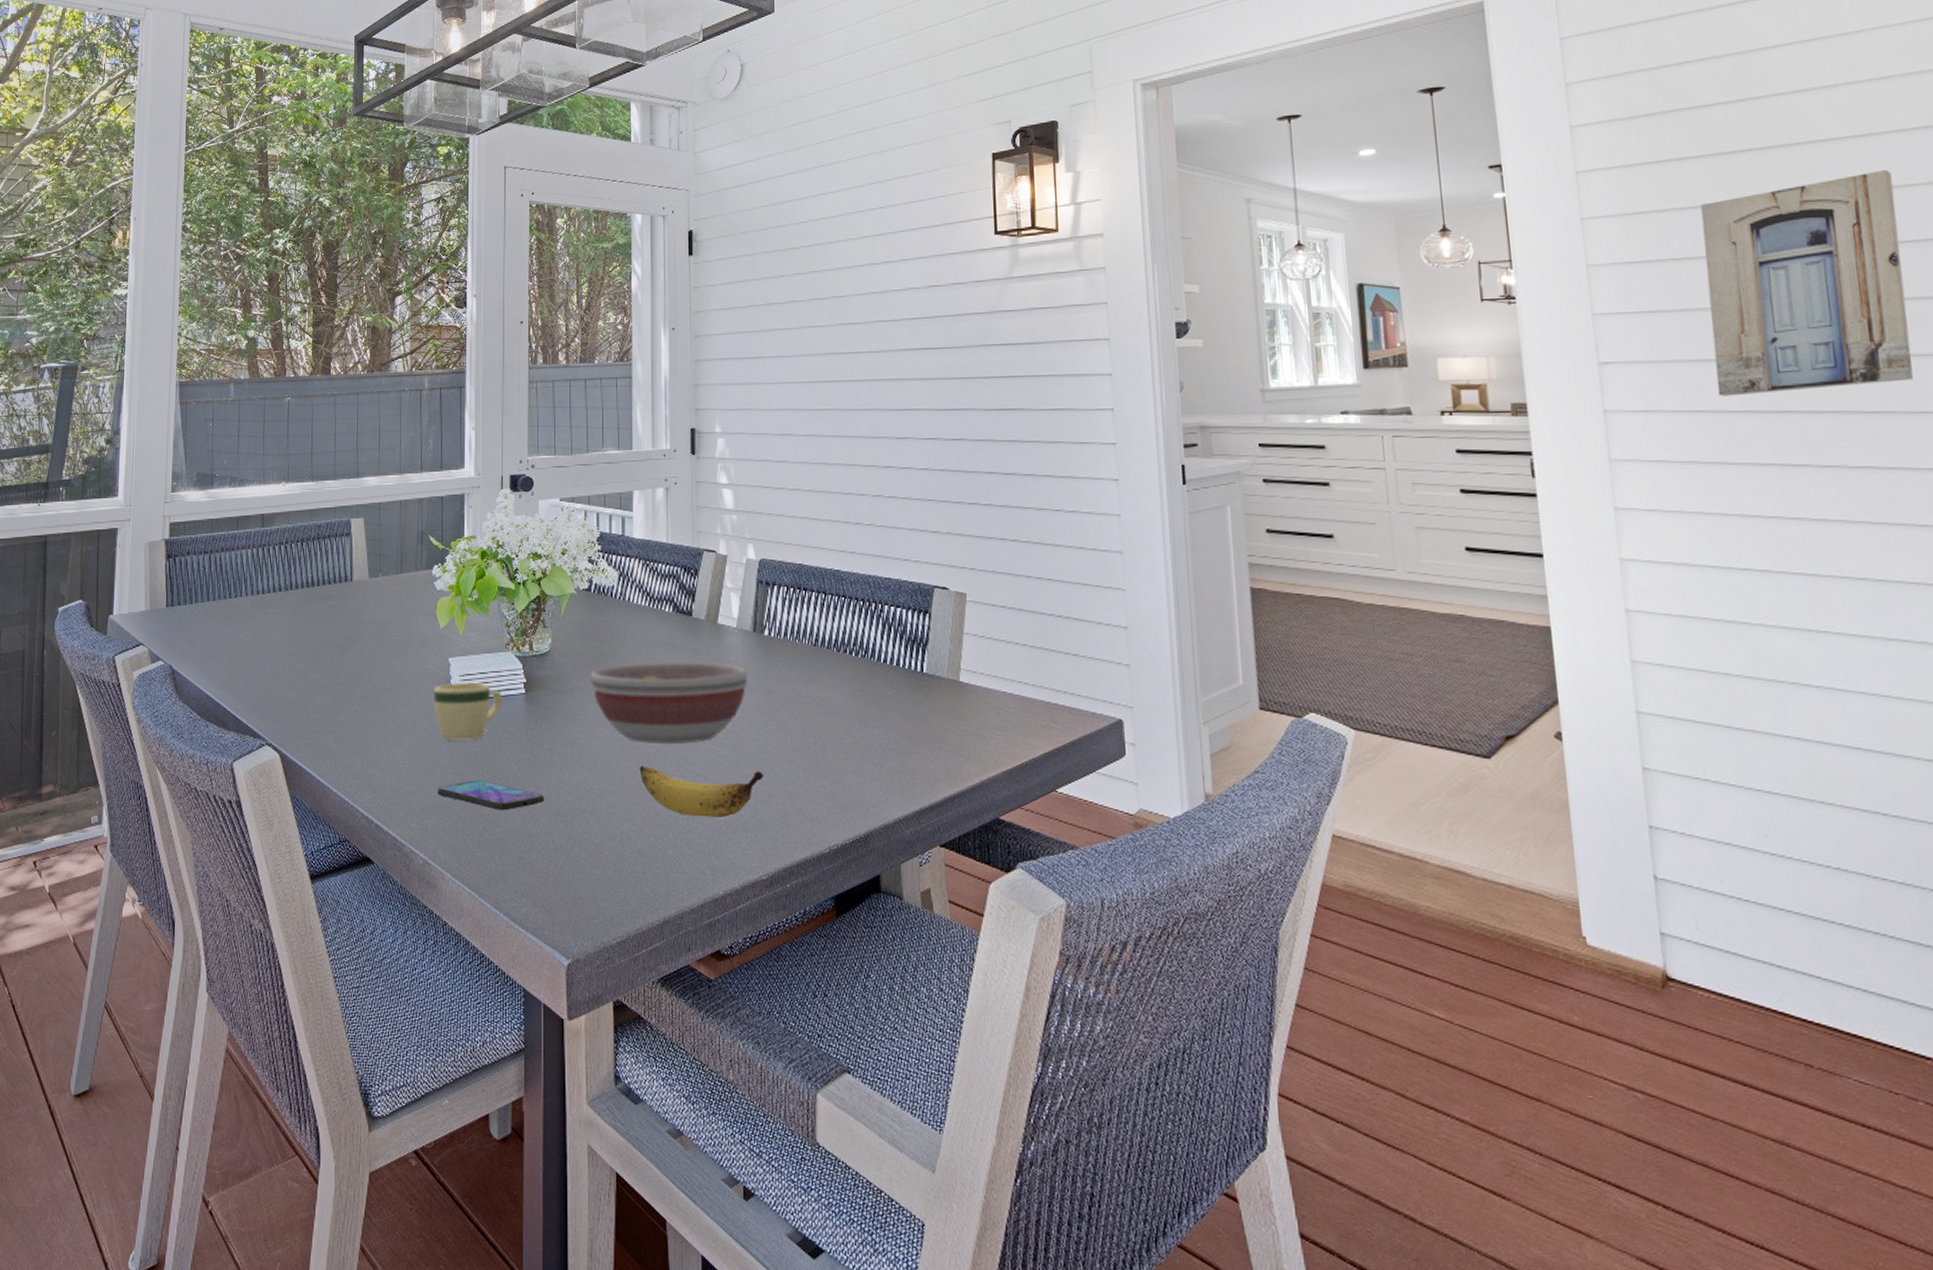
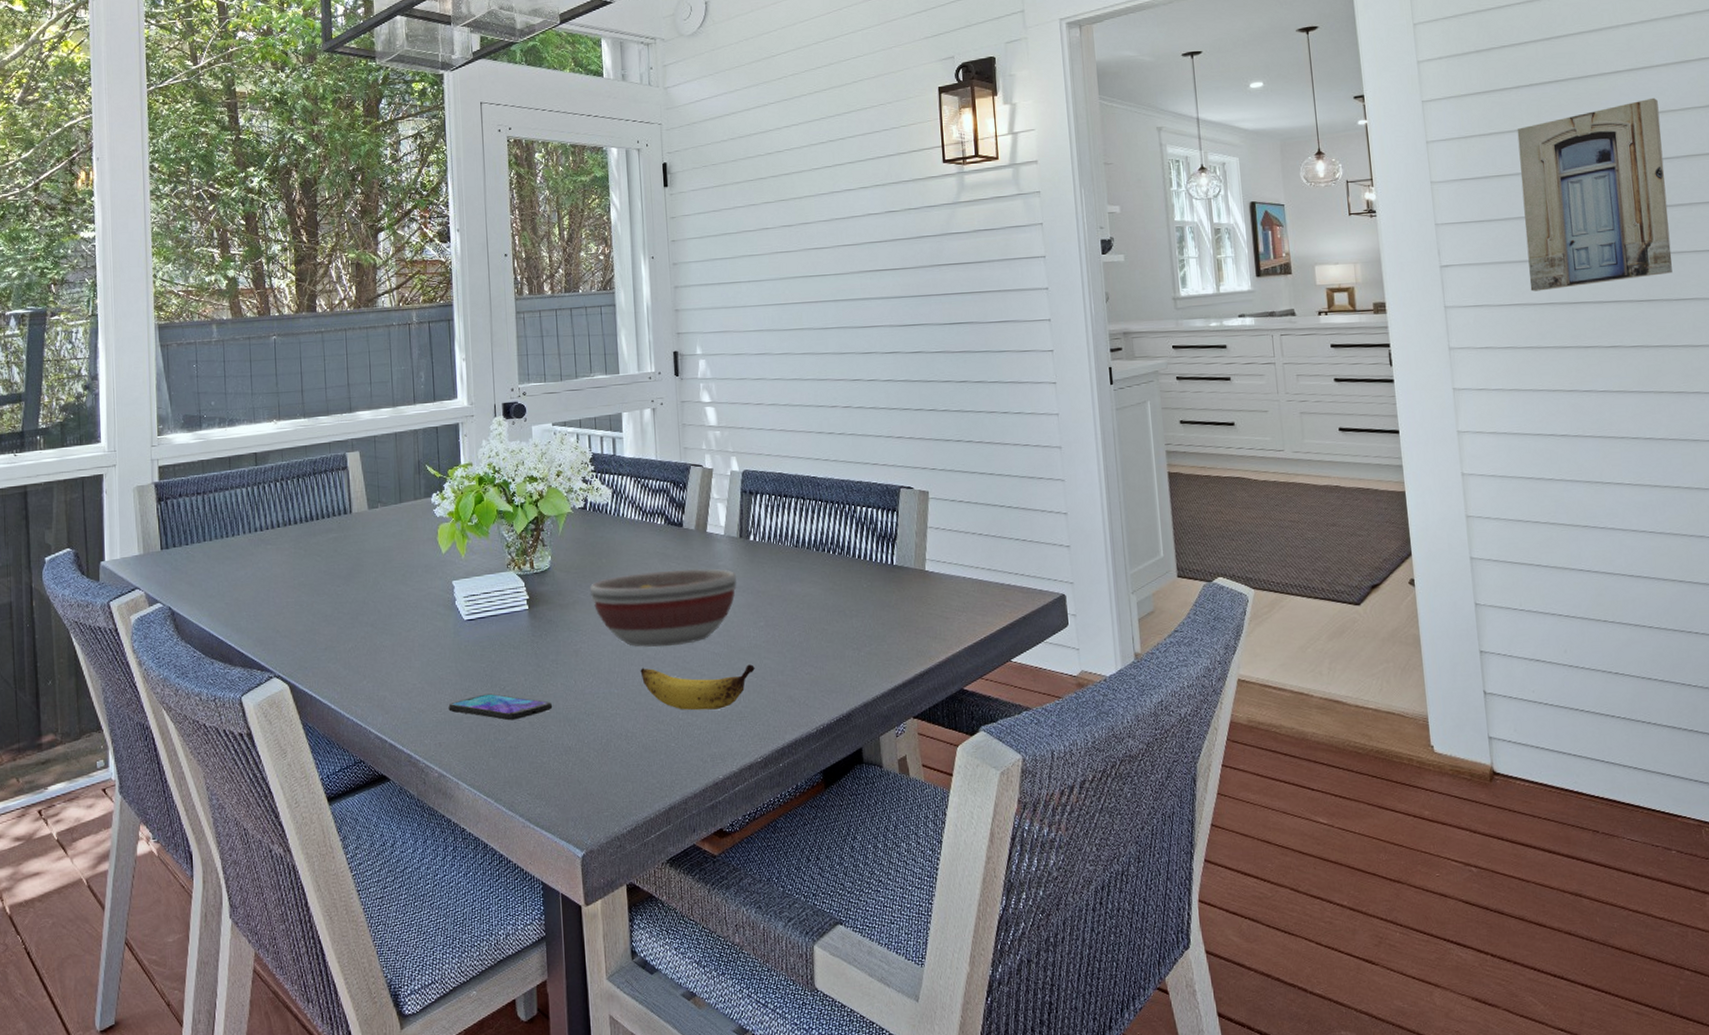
mug: present [433,683,503,740] -> none [439,603,507,659]

